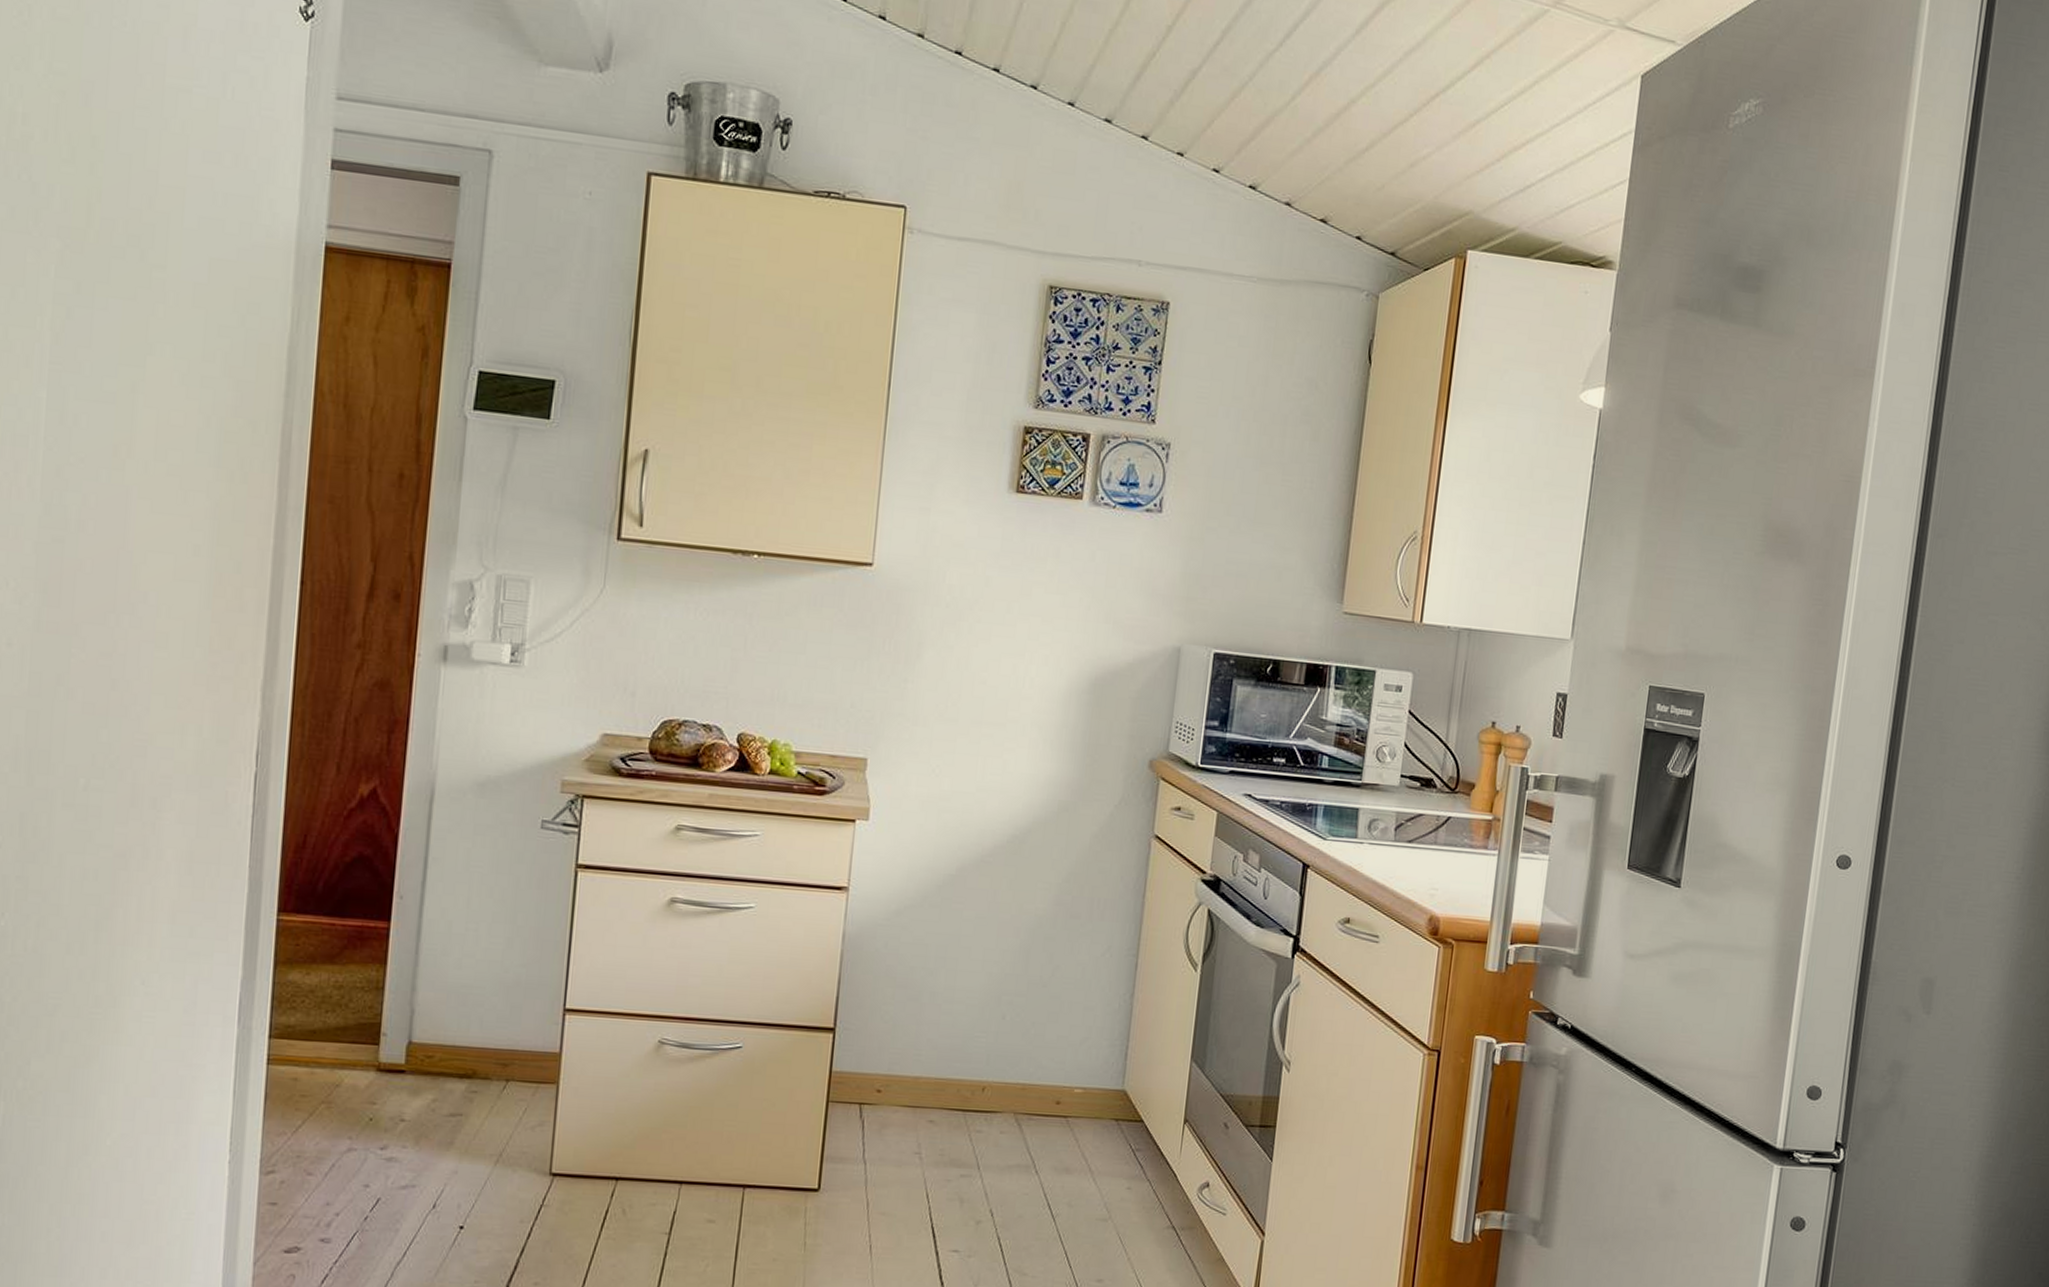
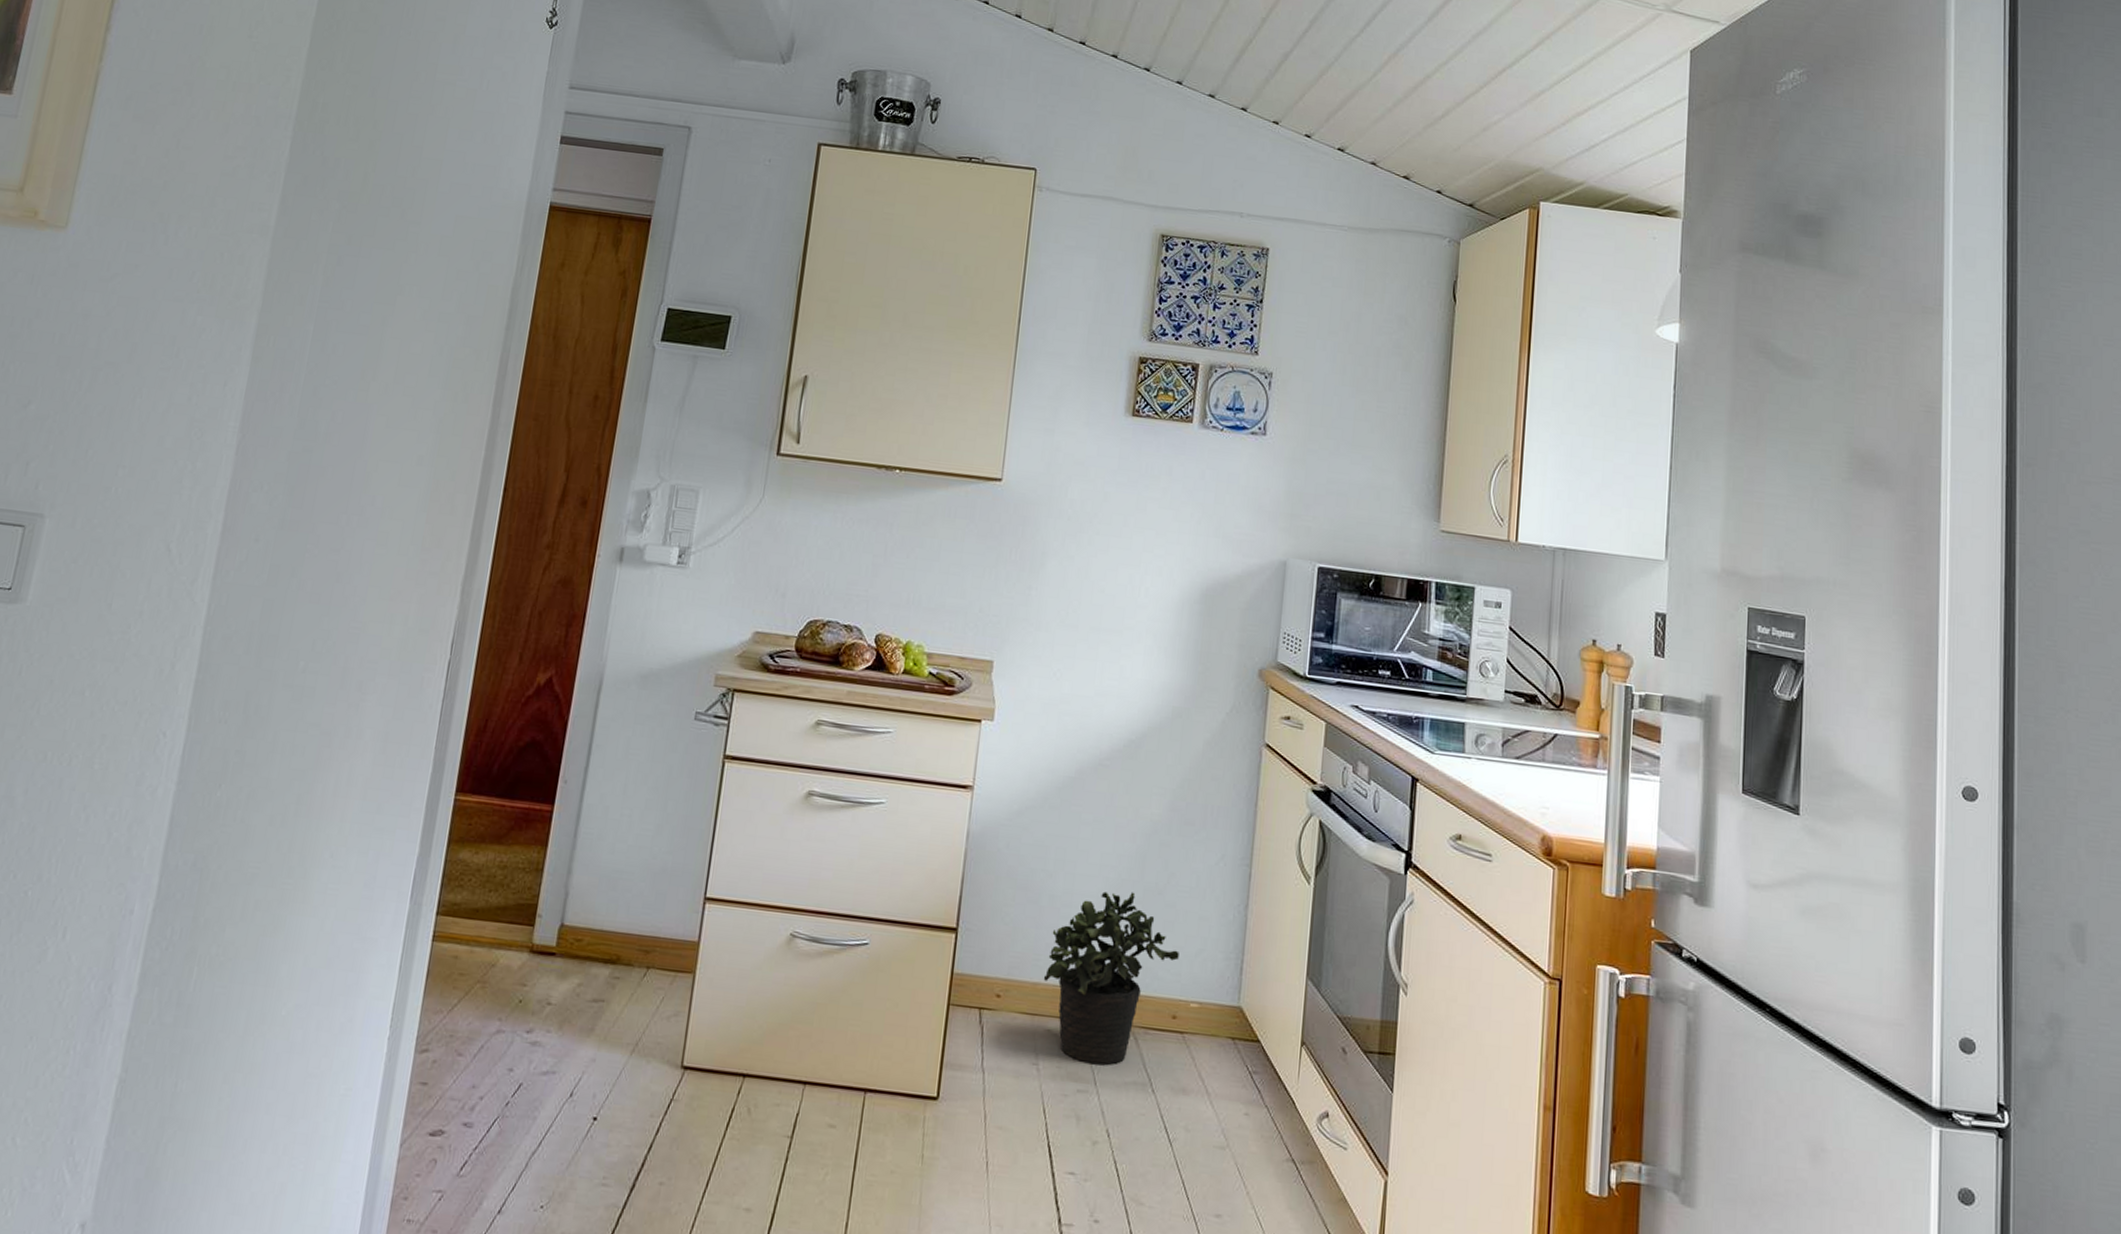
potted plant: none [925,985,1064,1151] -> present [1043,891,1179,1066]

